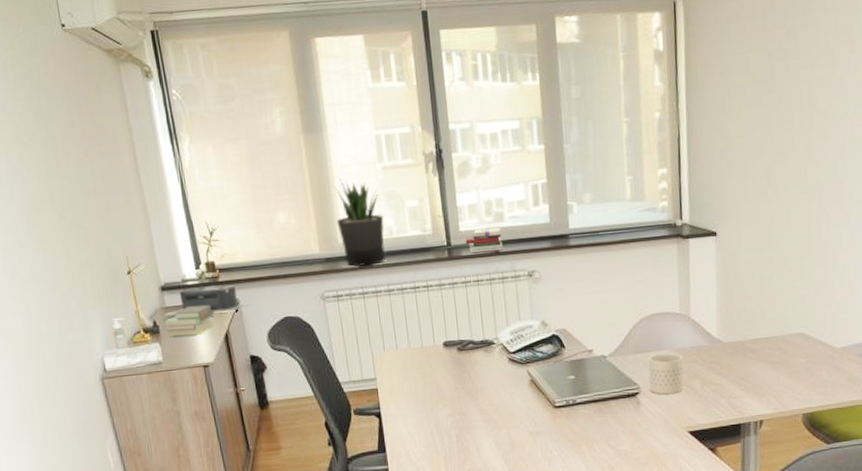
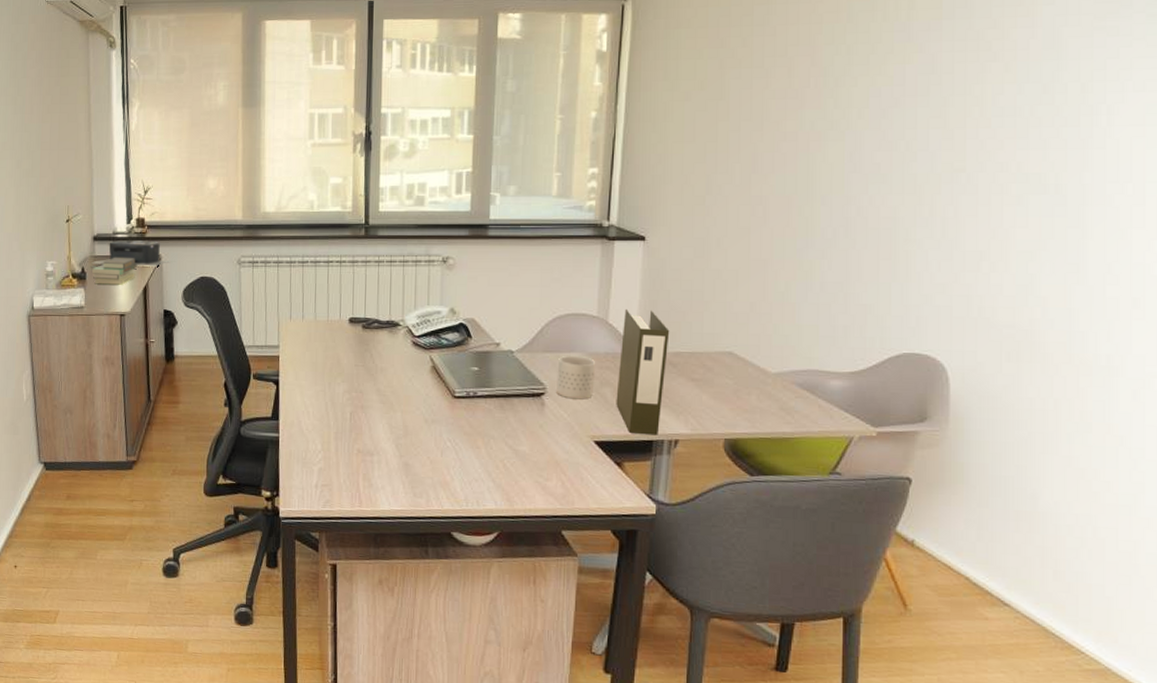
planter: present [334,179,386,267] -> none [262,151,307,237]
books: present [465,228,503,254] -> none [383,210,421,235]
binder: none [704,302,747,420] -> present [616,308,670,435]

